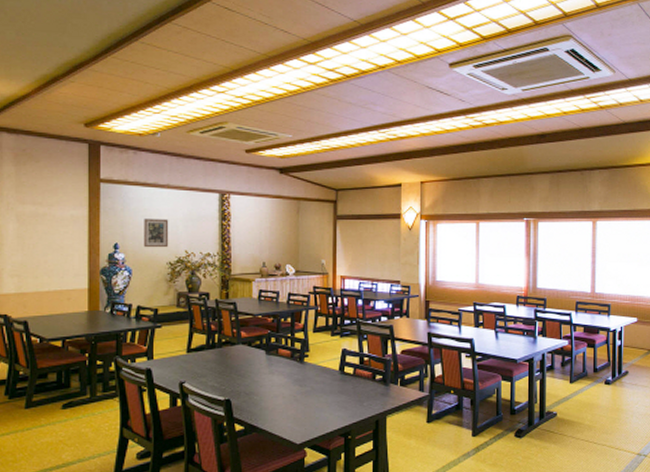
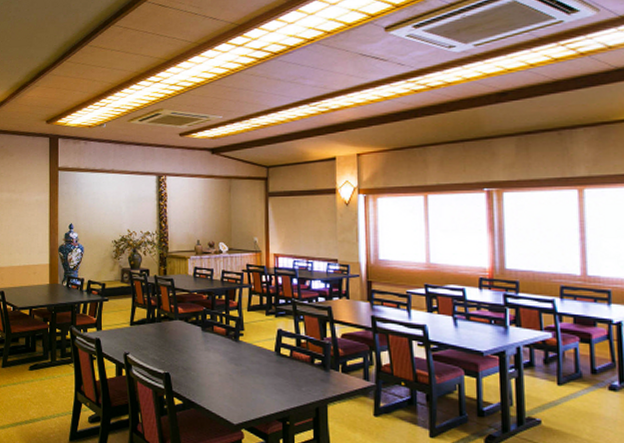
wall art: present [144,218,169,248] -> none [93,201,114,228]

